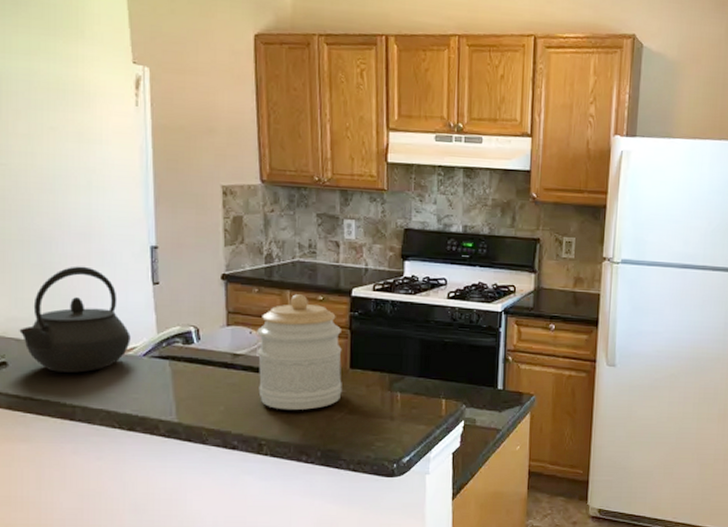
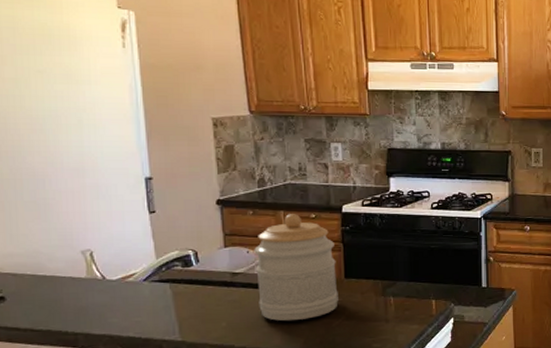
kettle: present [19,266,131,373] -> none [16,200,130,303]

